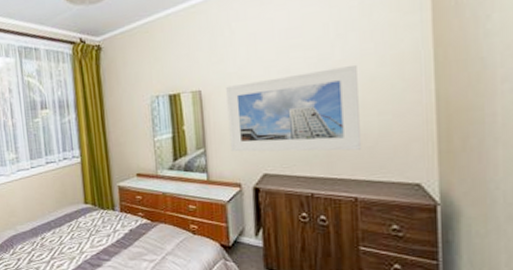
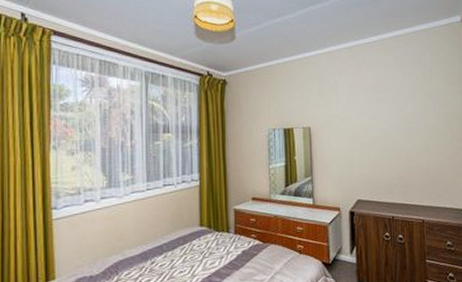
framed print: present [226,66,362,152] -> none [330,118,427,183]

